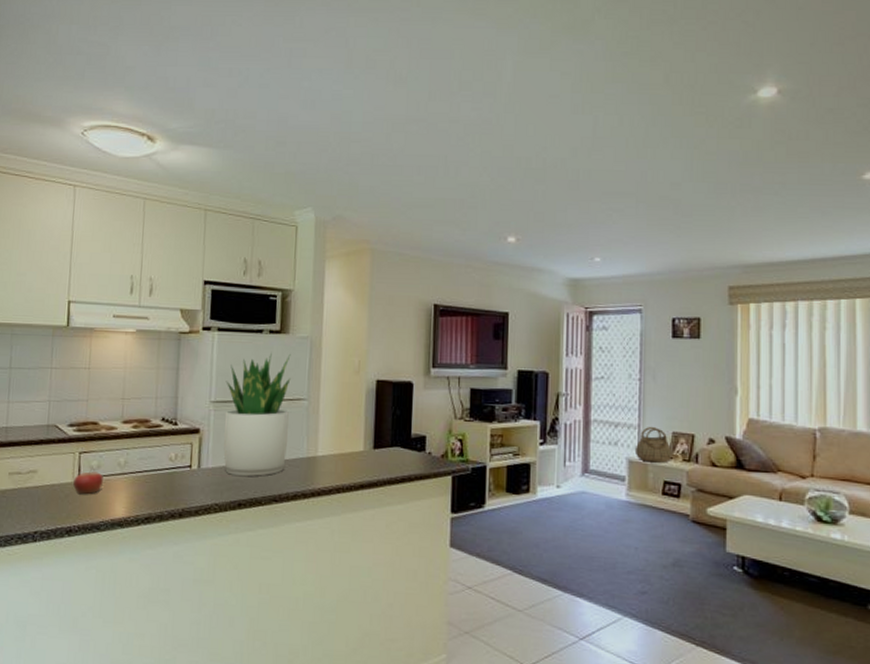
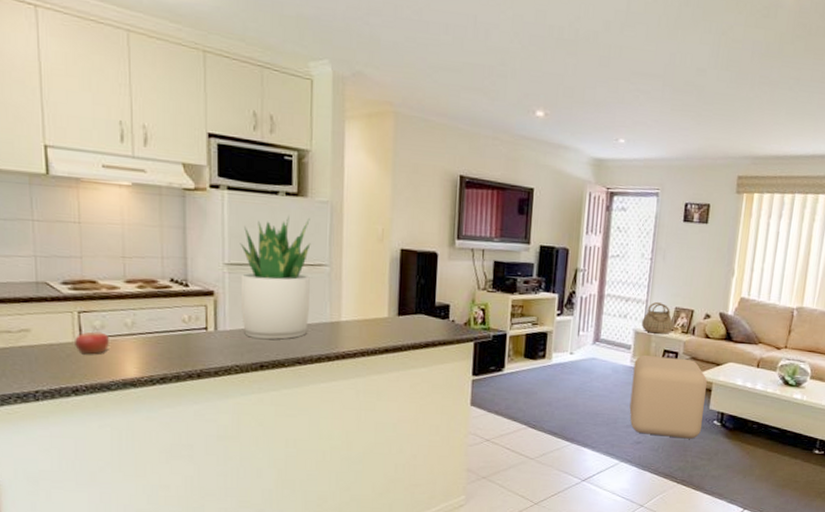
cube: none [629,487,719,589] -> present [629,354,707,439]

